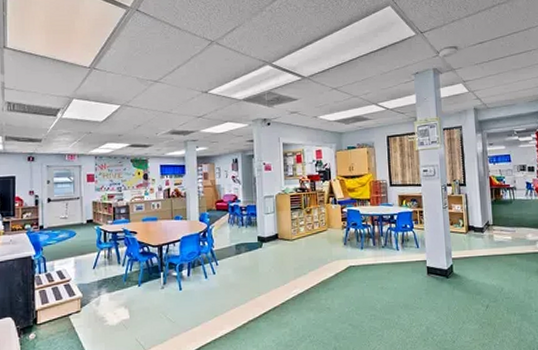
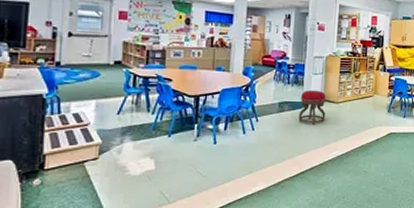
stool: none [256,229,282,265] -> present [298,90,326,126]

